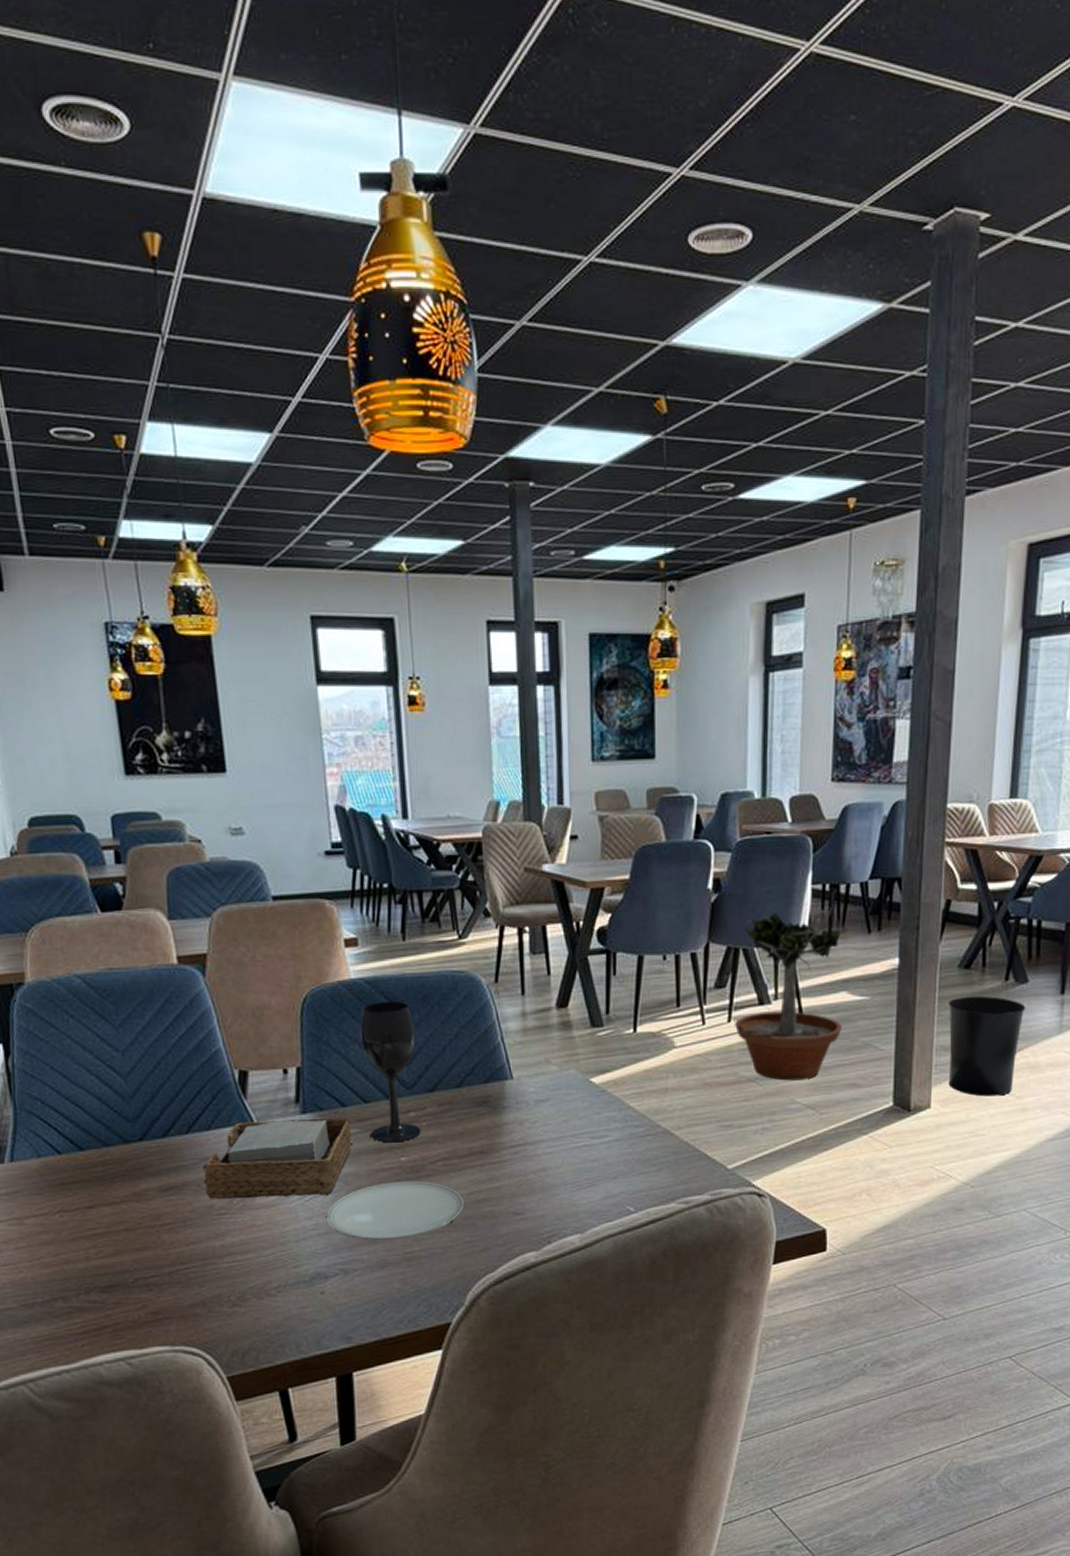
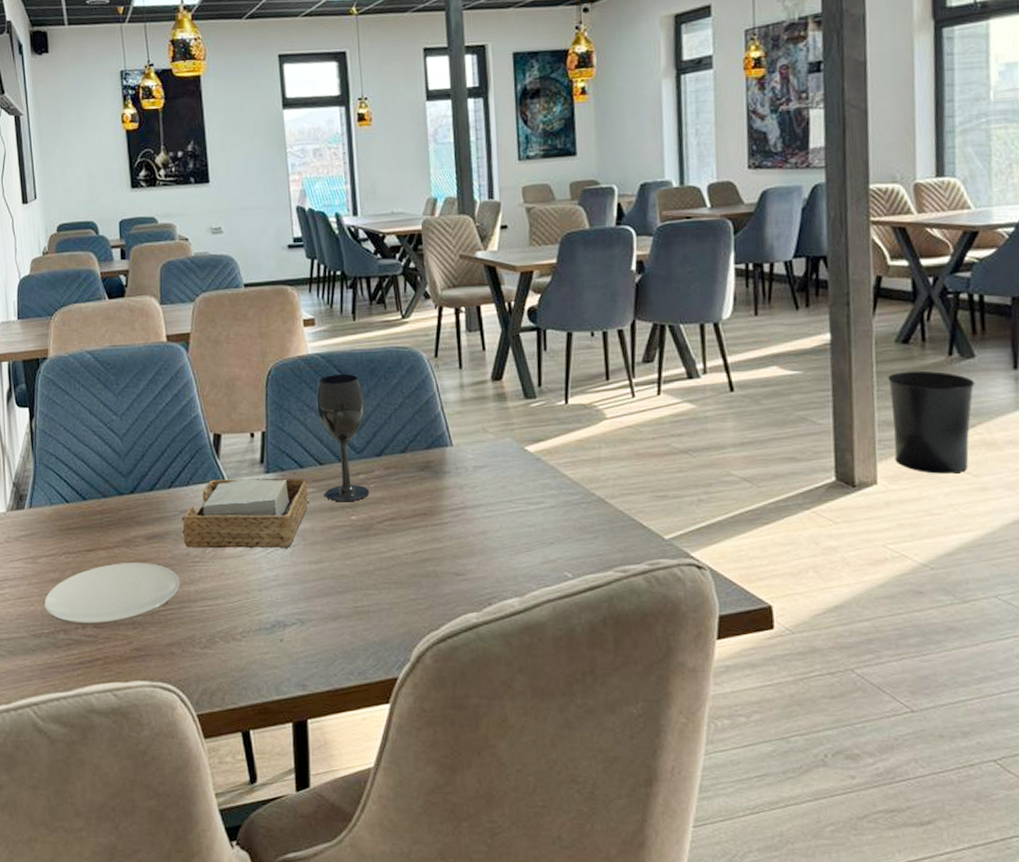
plate: none [36,1217,203,1291] -> present [44,562,180,625]
plate: present [327,1181,464,1241] -> none [286,538,409,594]
potted tree: present [735,905,842,1081] -> none [665,283,775,453]

